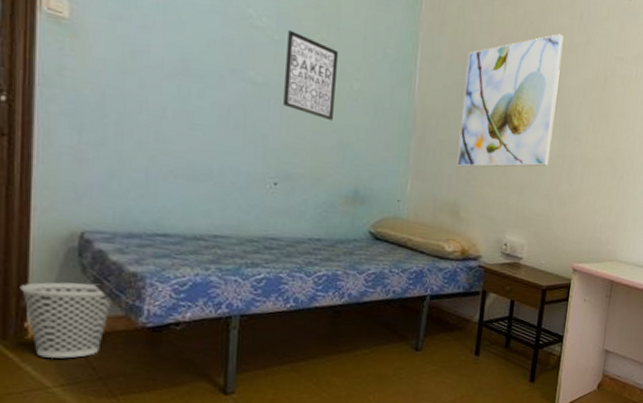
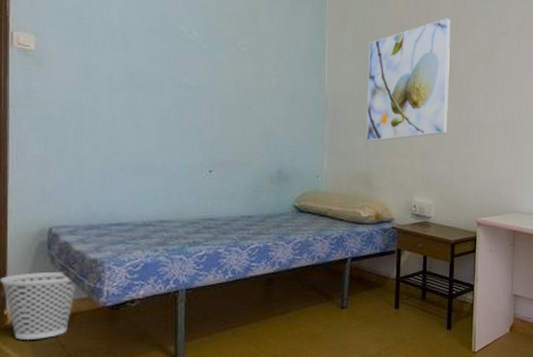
wall art: present [283,29,338,122] -> none [214,39,257,113]

